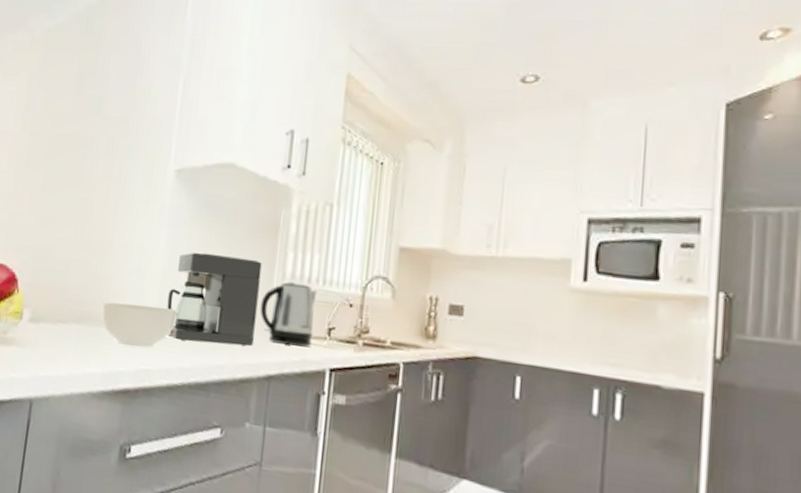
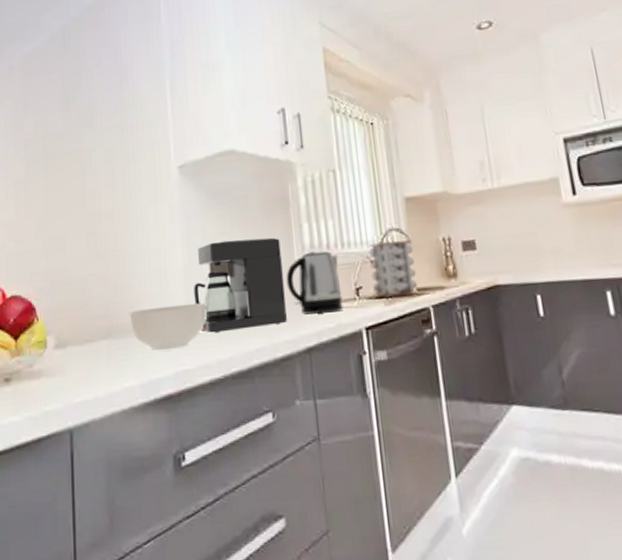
spice rack: none [345,280,397,348] -> present [368,233,419,298]

